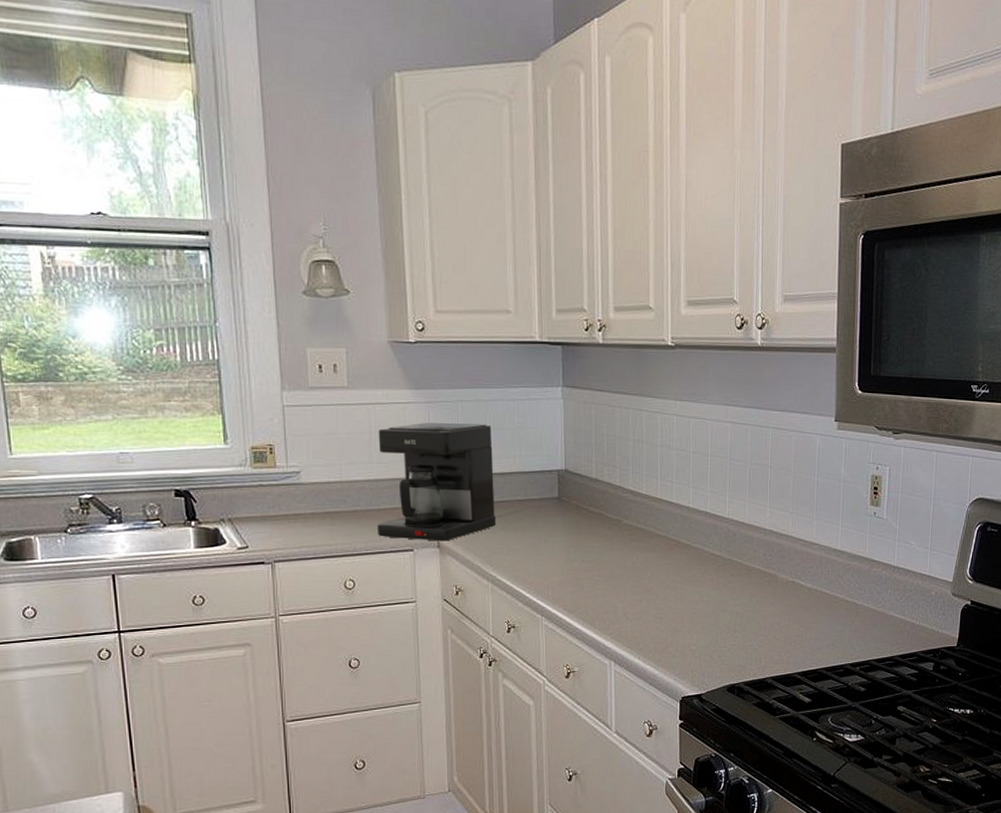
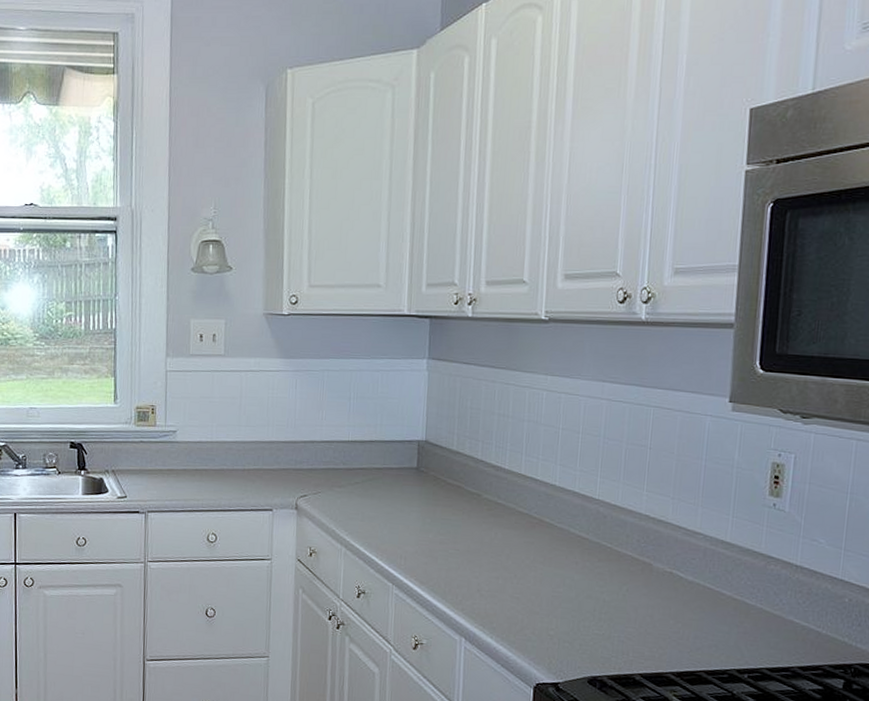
coffee maker: present [376,423,496,542] -> none [240,390,355,504]

